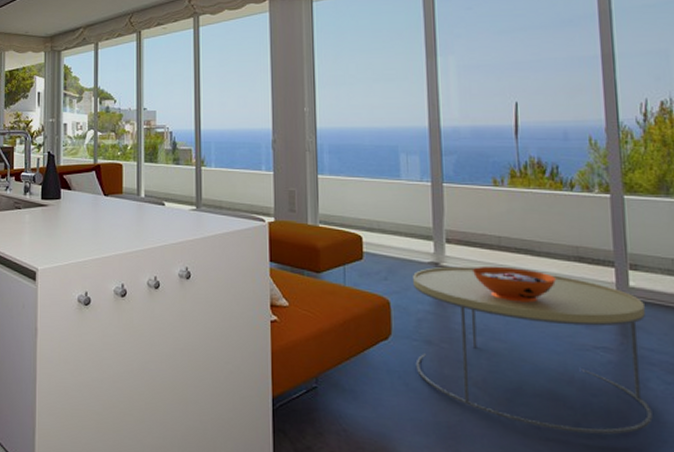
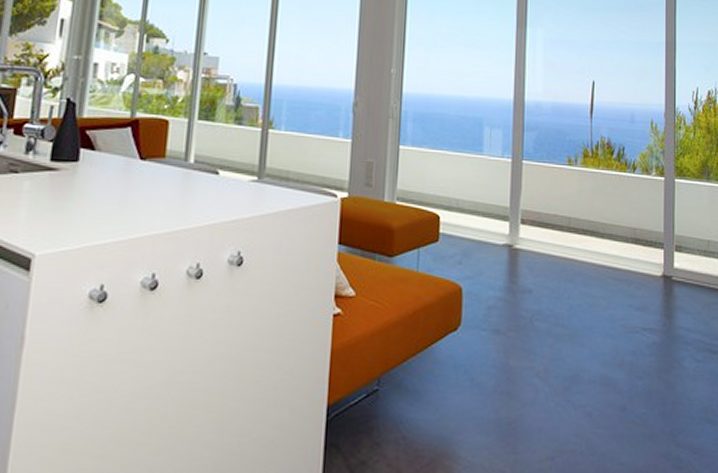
coffee table: present [413,266,653,435] -> none [482,248,684,417]
decorative bowl: present [471,265,557,303] -> none [542,248,616,286]

